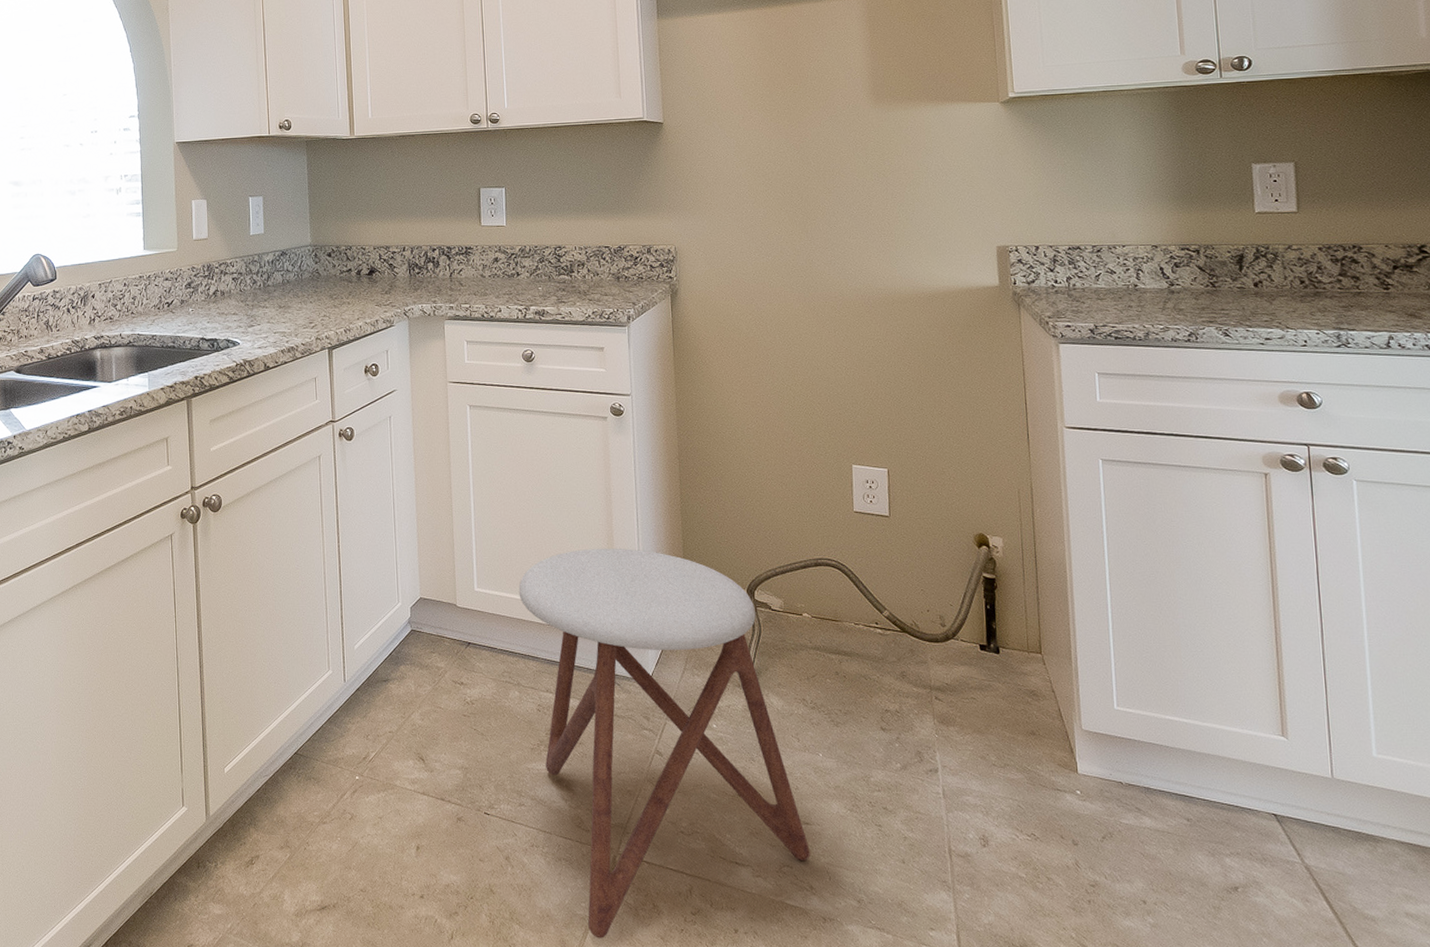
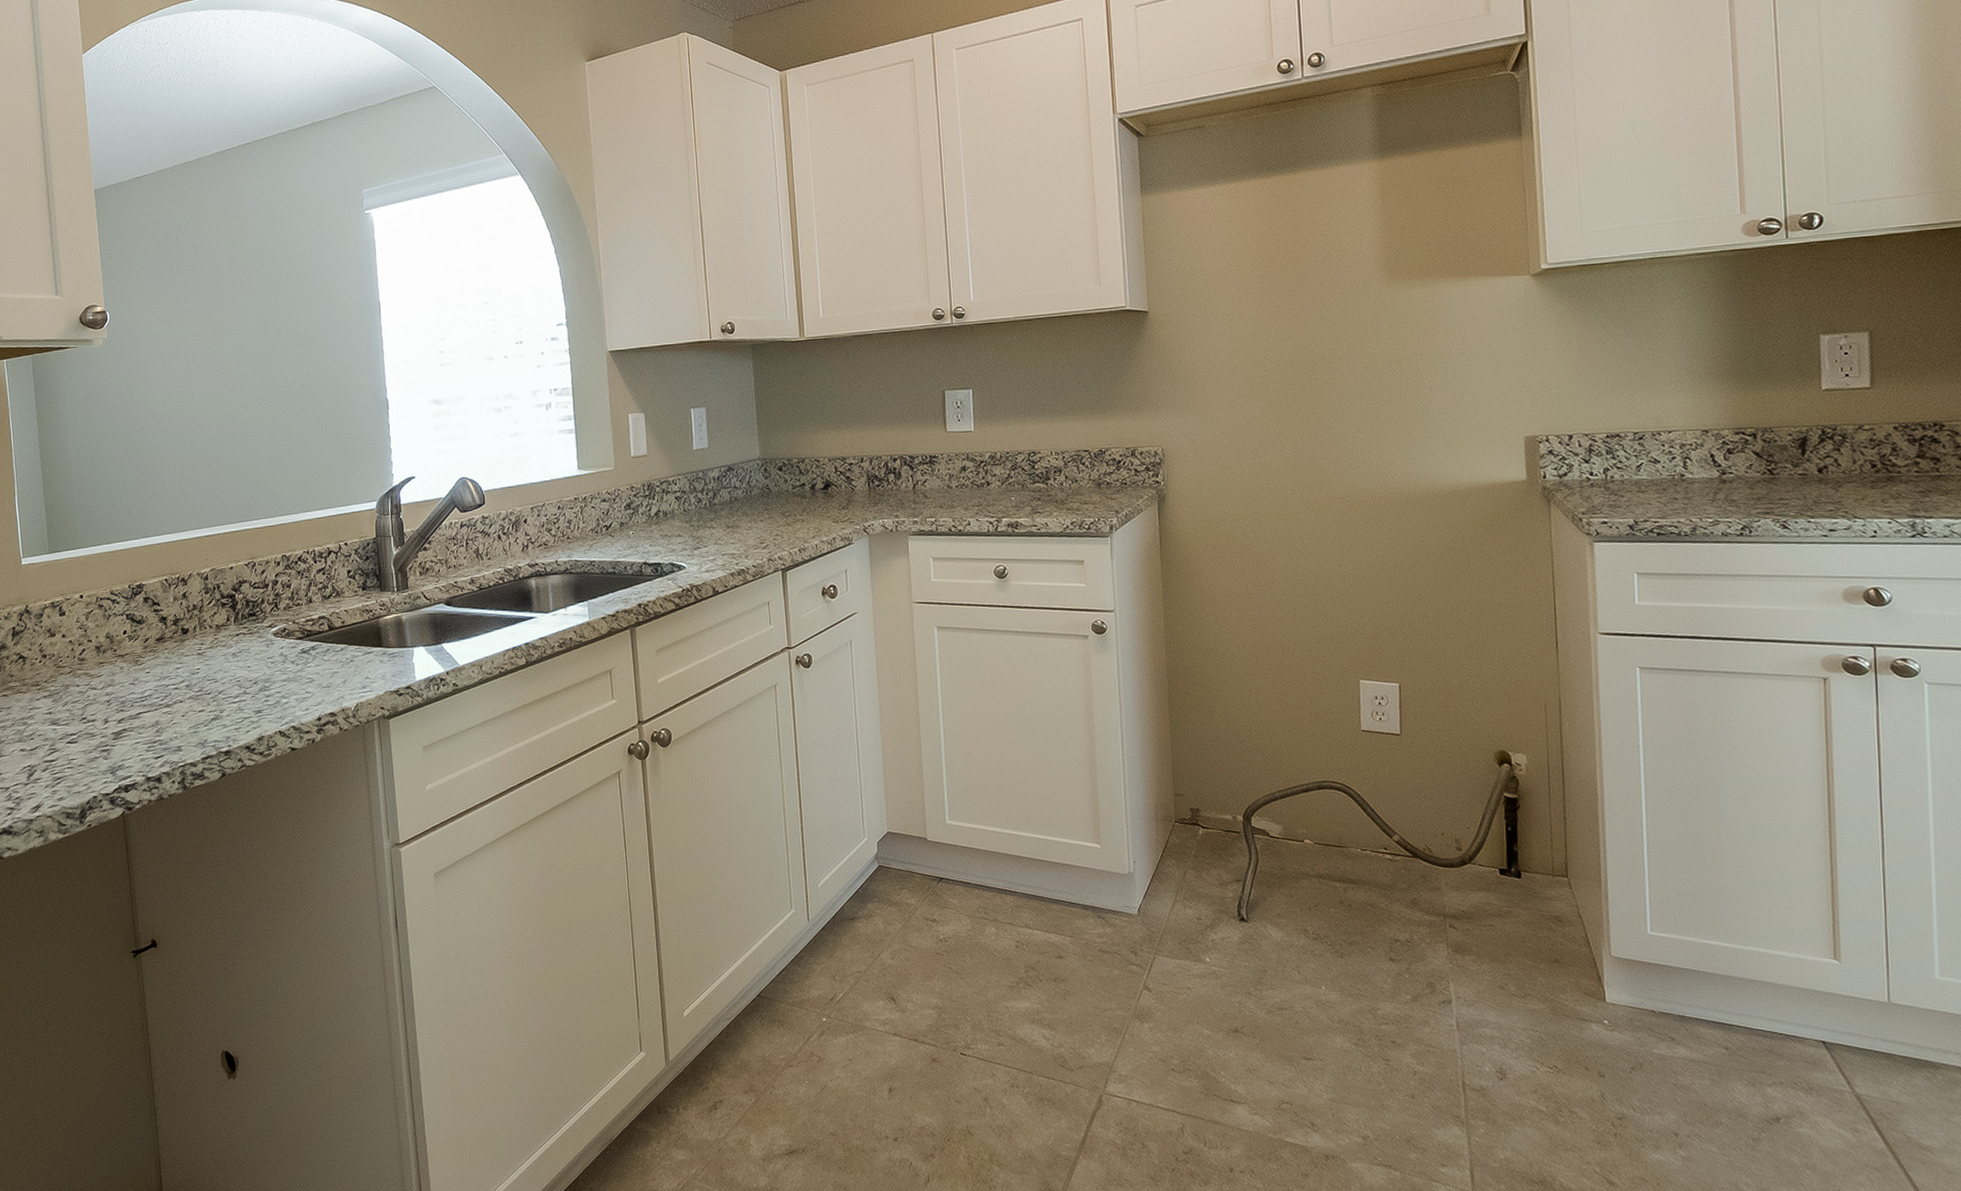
stool: present [518,548,810,938] -> none [993,775,1312,1179]

